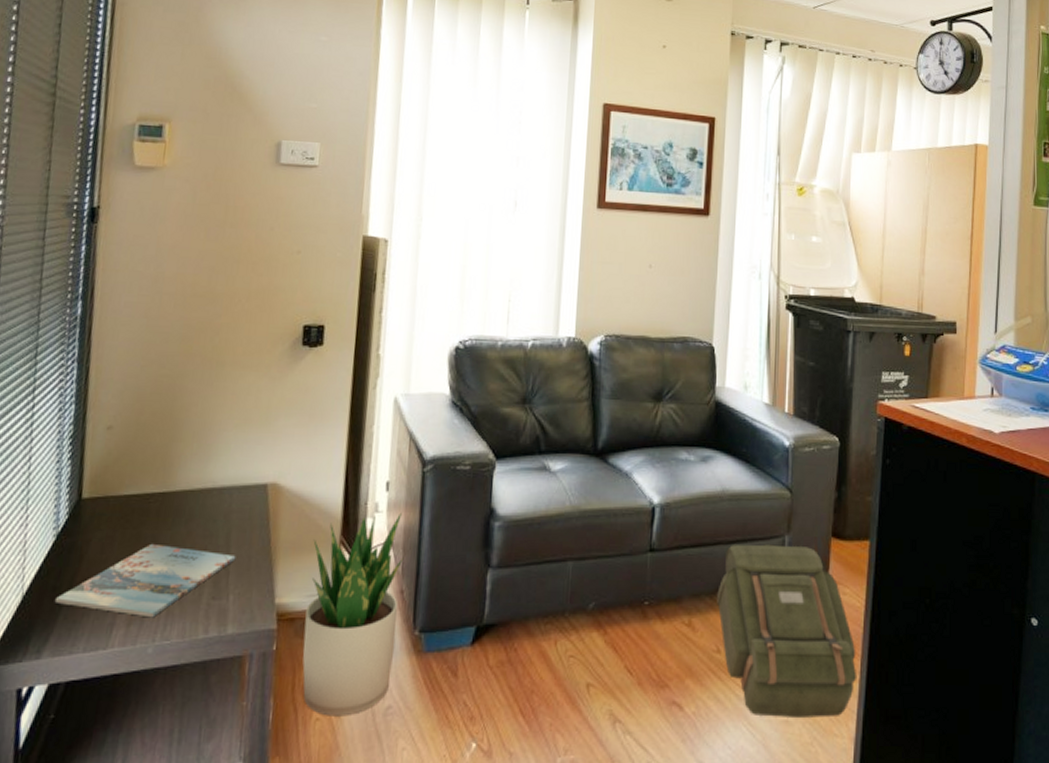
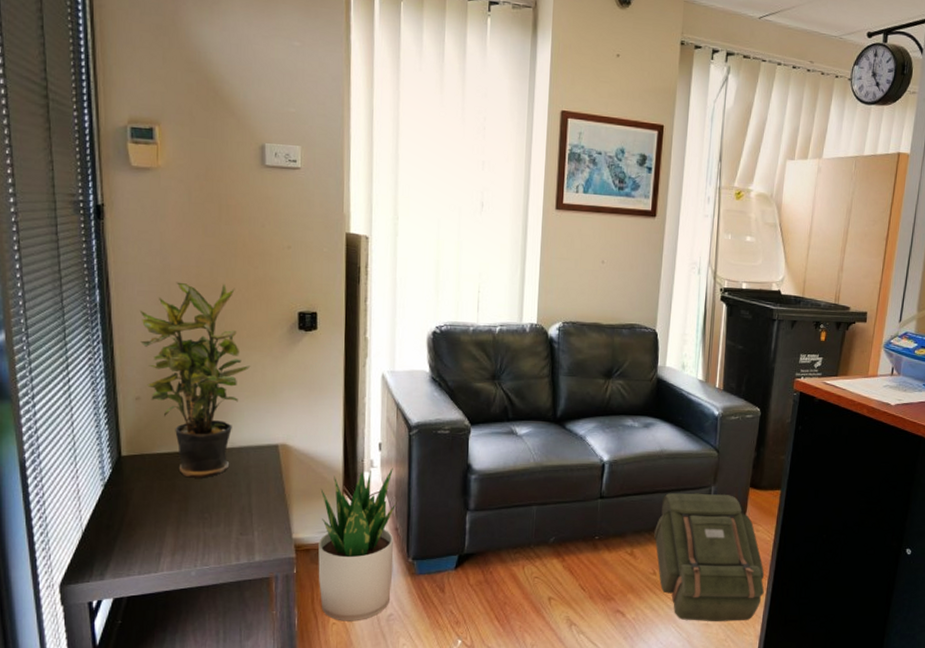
magazine: present [54,543,236,618] -> none [109,491,257,549]
potted plant: none [121,291,244,526] -> present [139,282,251,478]

